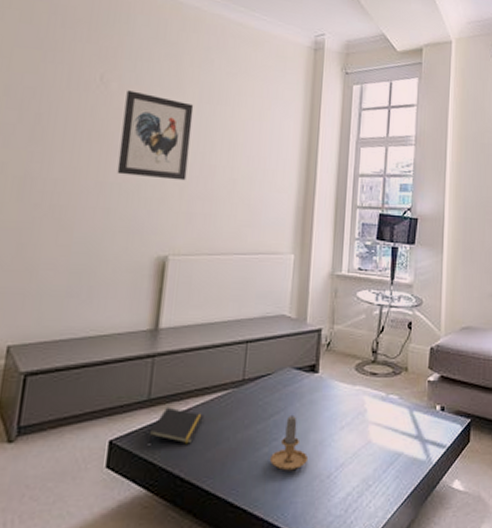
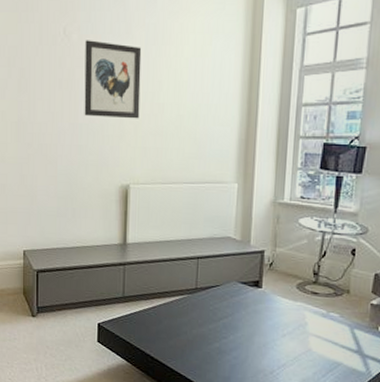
notepad: present [148,407,204,444] -> none [125,303,166,333]
candle: present [269,414,309,471] -> none [220,320,254,364]

